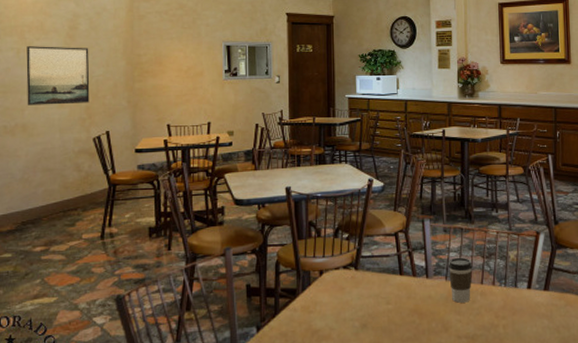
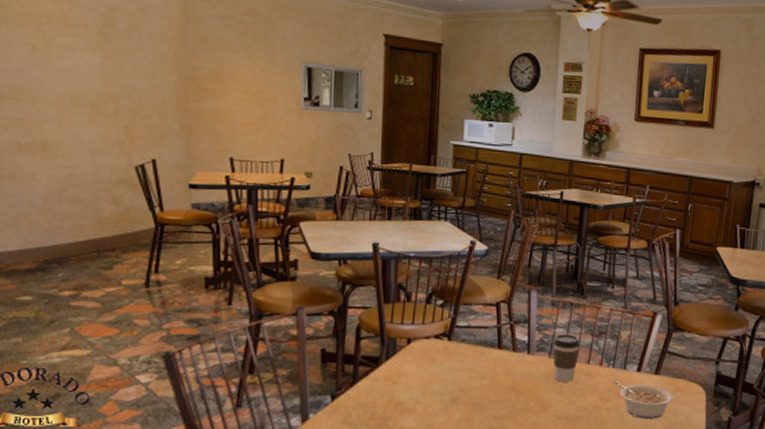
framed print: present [26,46,90,105] -> none [45,42,130,122]
legume: none [507,298,565,334] -> present [614,380,674,419]

